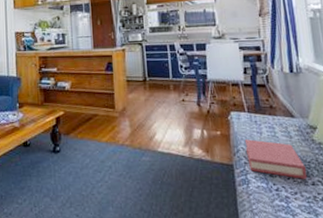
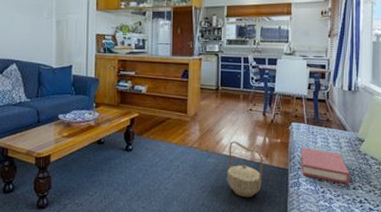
basket: none [163,136,205,200] -> present [227,141,263,198]

